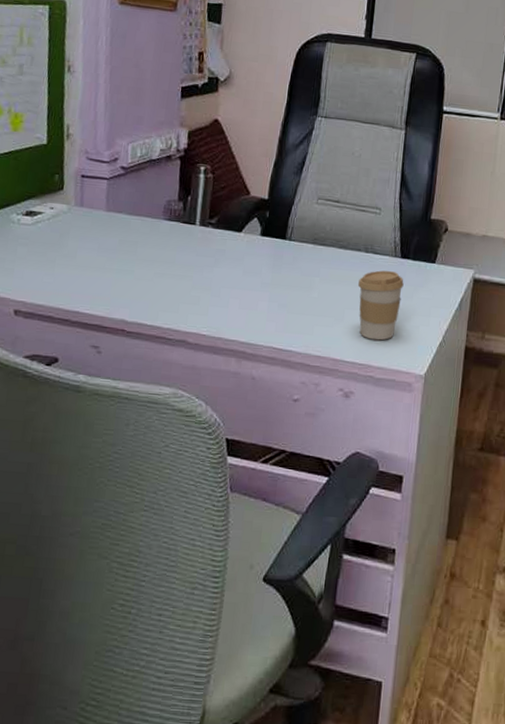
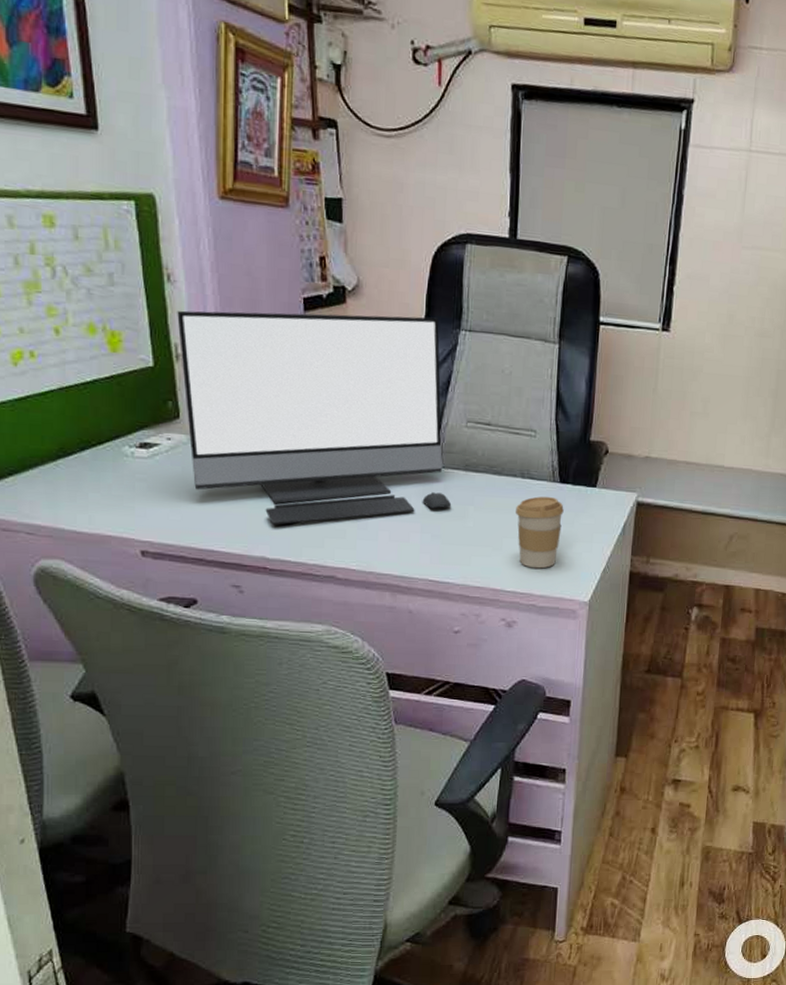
monitor: none [68,96,299,290] -> present [177,310,452,525]

